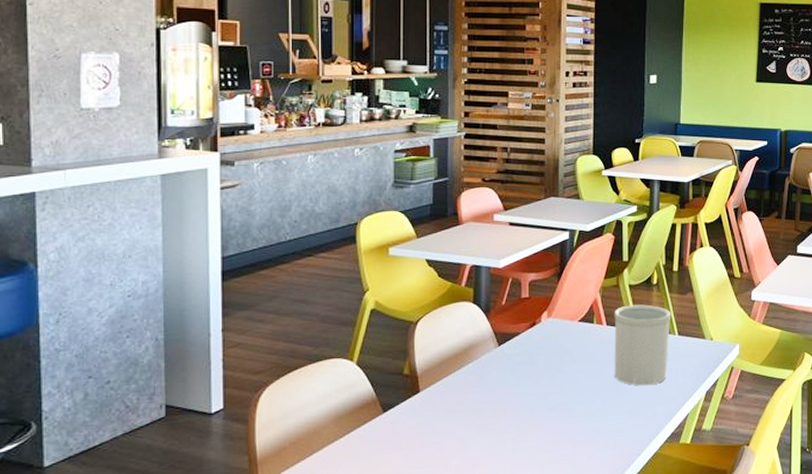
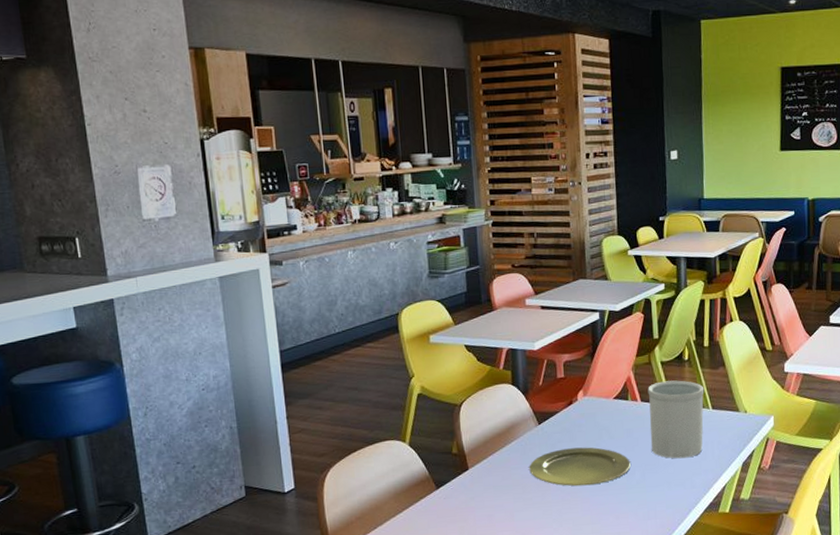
plate: none [485,371,592,413] -> present [529,447,631,486]

